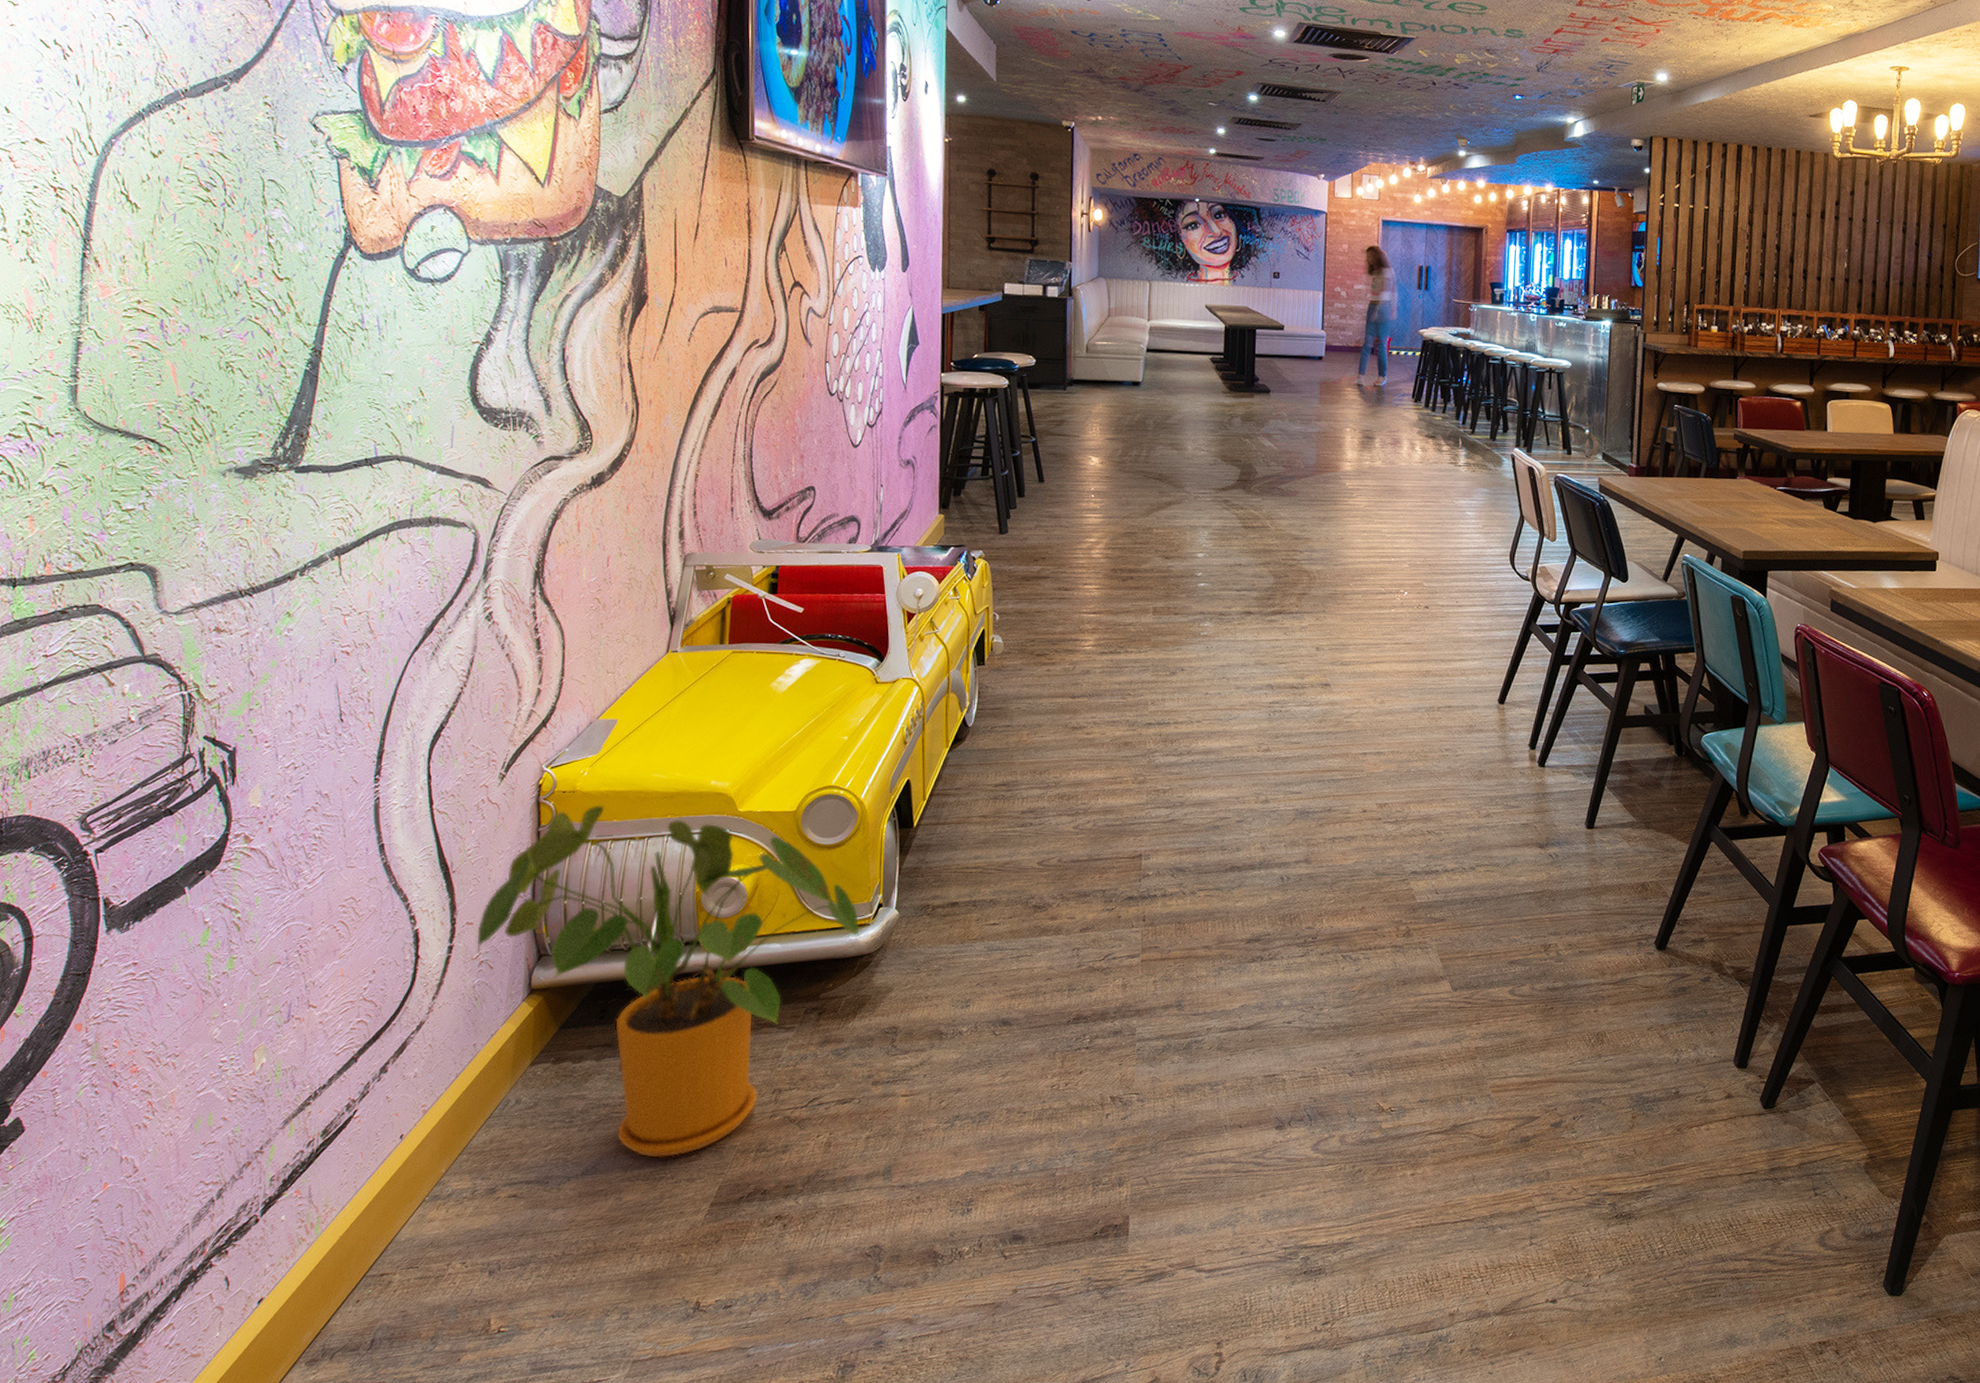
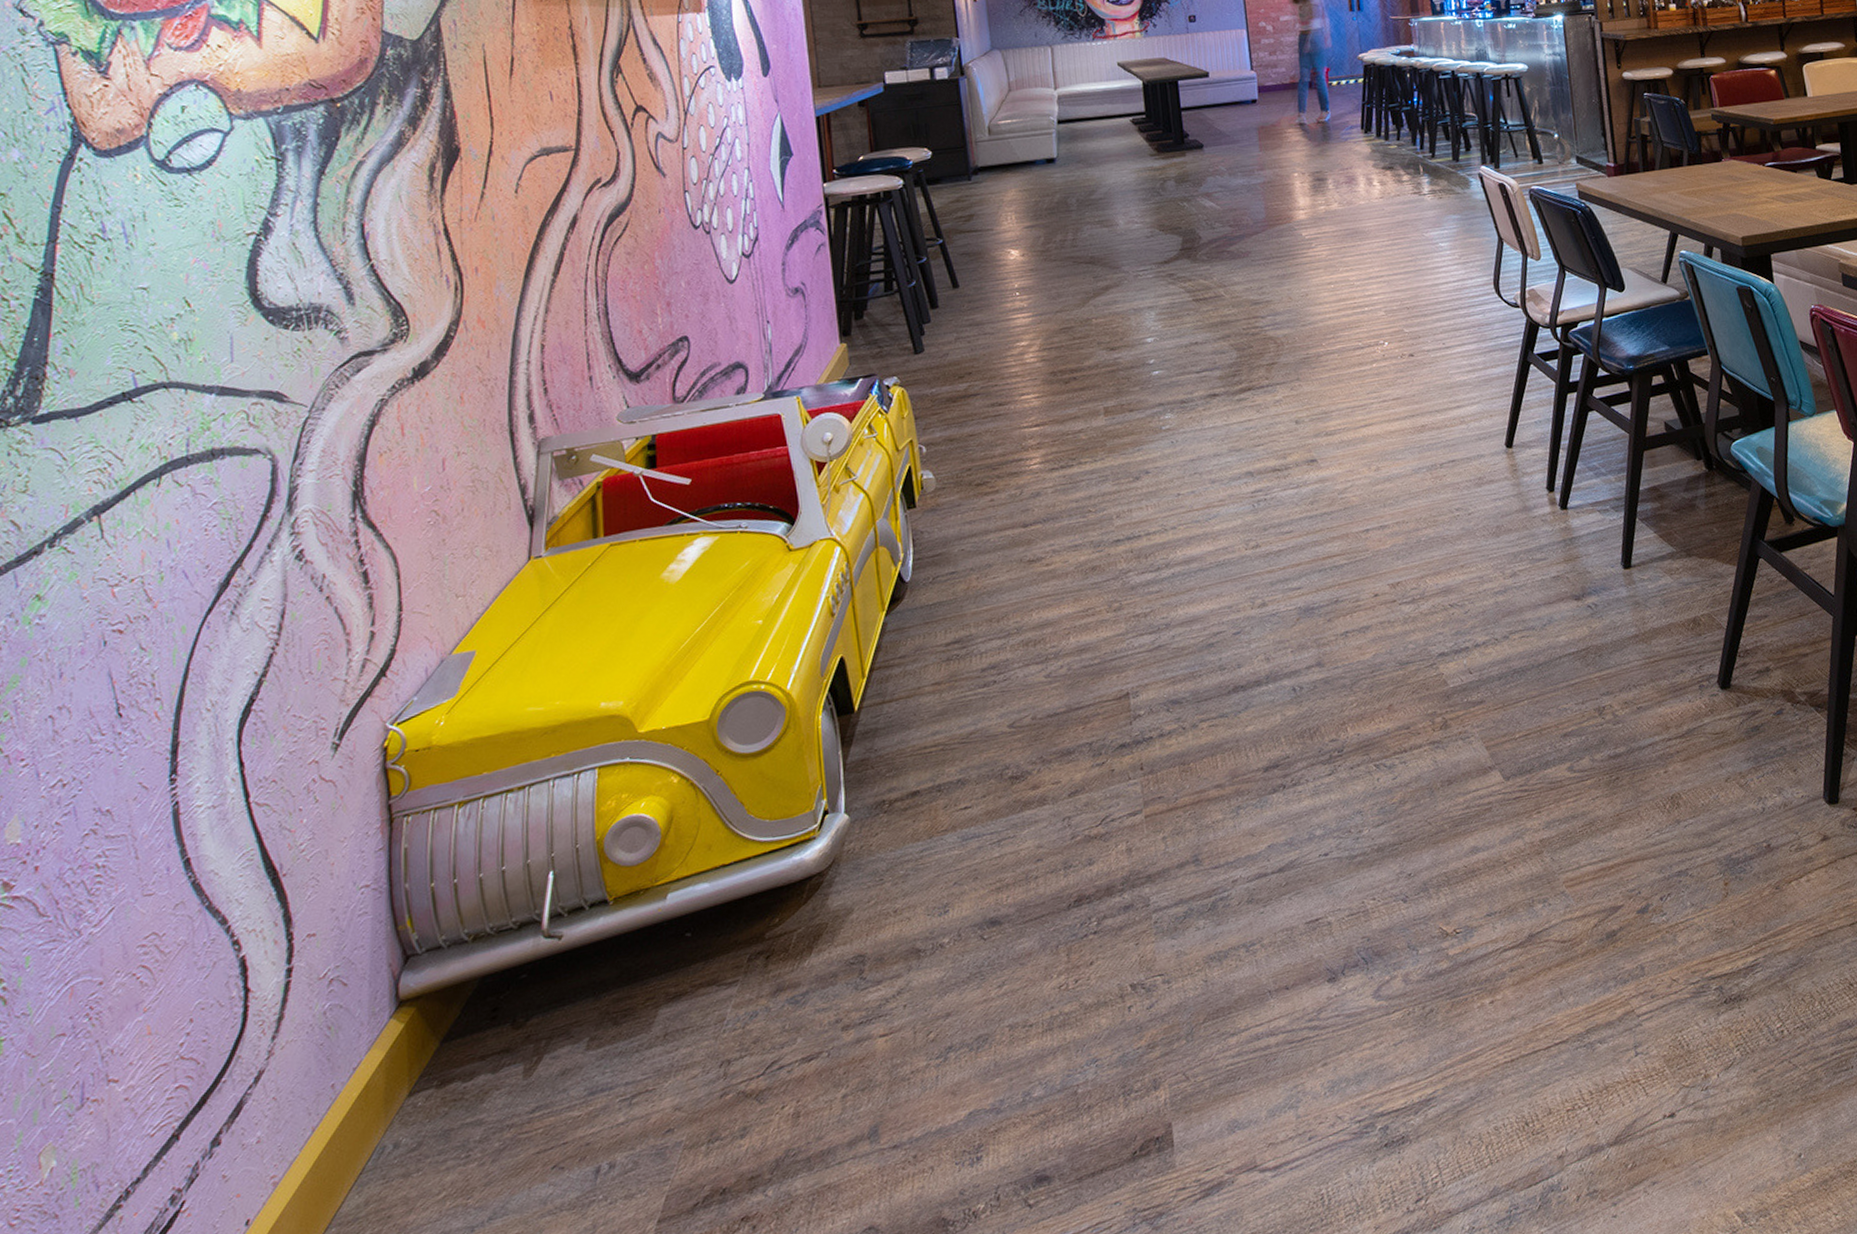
house plant: present [476,805,861,1158] -> none [321,753,806,1180]

